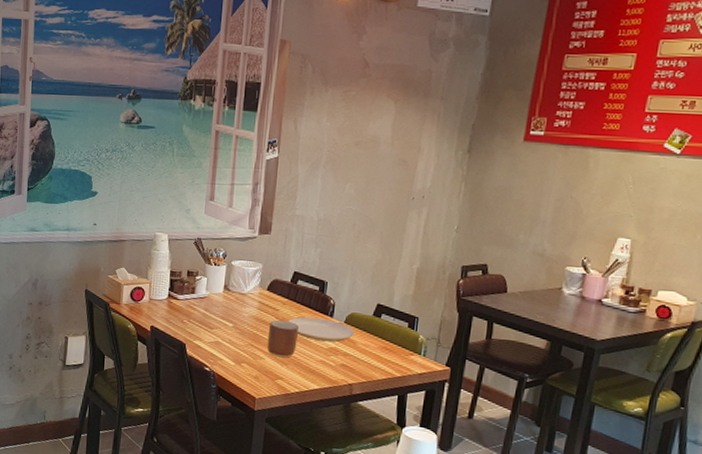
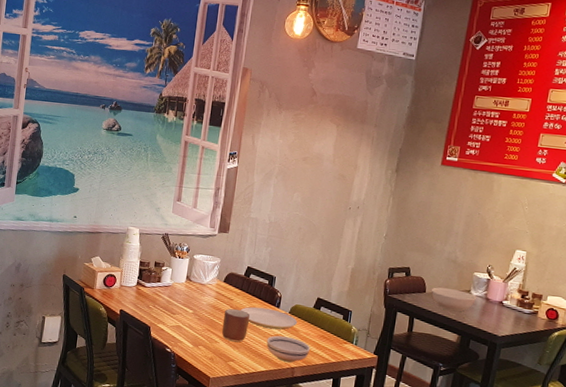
bowl: none [319,348,371,379] -> present [266,335,311,363]
bowl: none [513,286,569,314] -> present [430,287,476,312]

